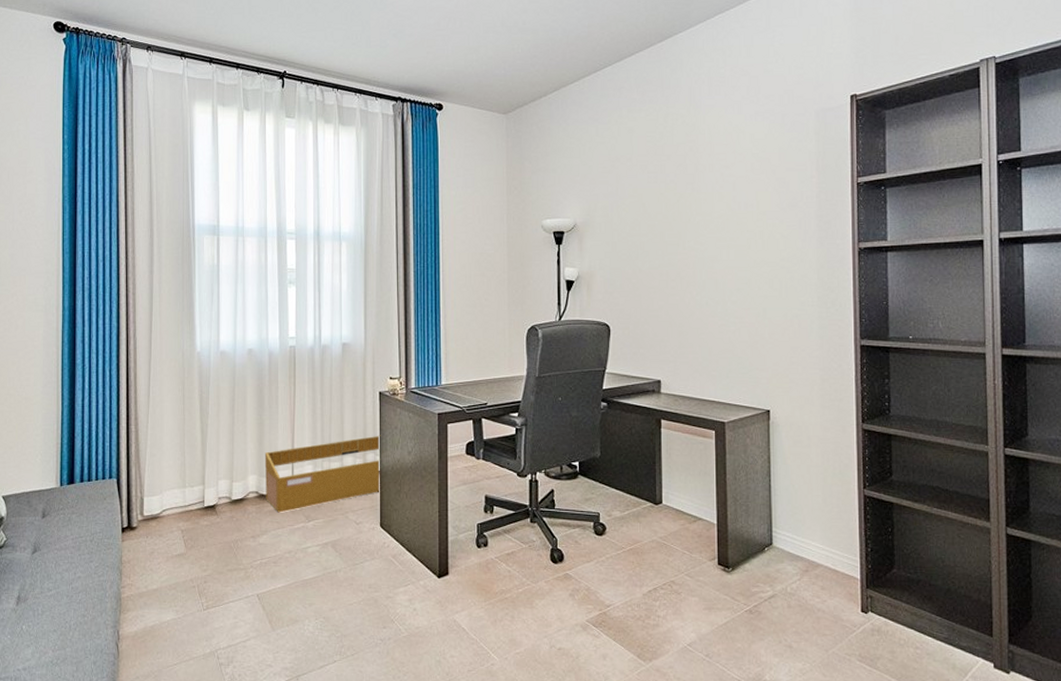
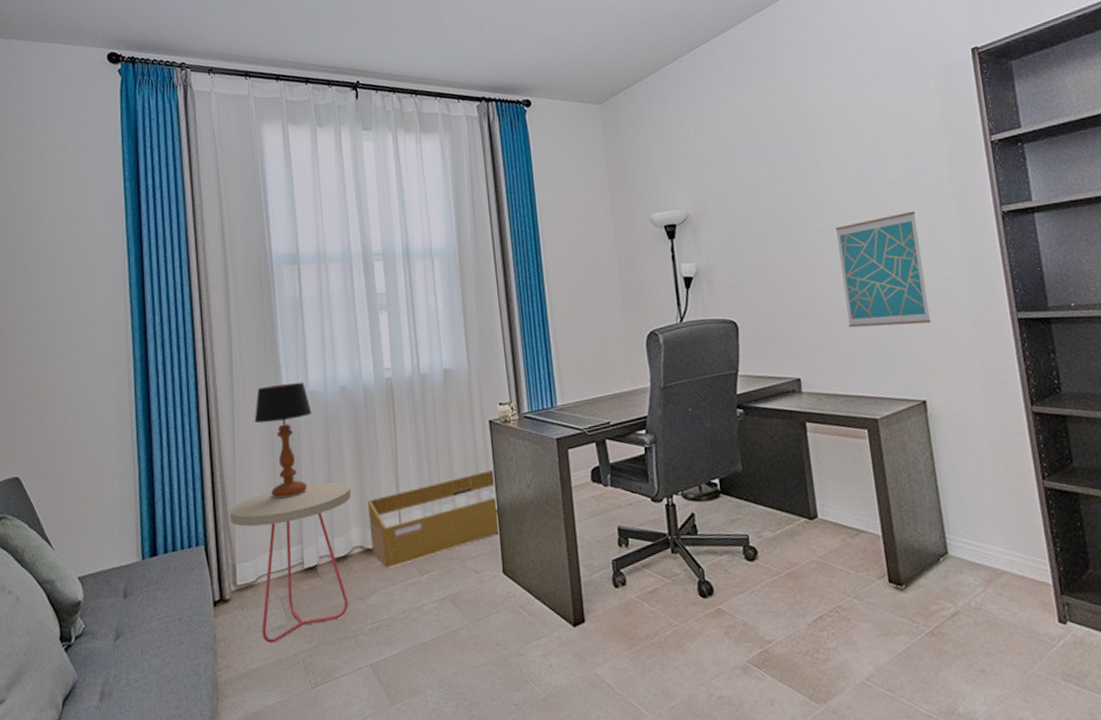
side table: none [141,433,251,568] -> present [229,482,351,644]
table lamp: none [168,342,221,444] -> present [254,382,312,499]
wall art: none [707,239,783,342] -> present [835,211,931,328]

